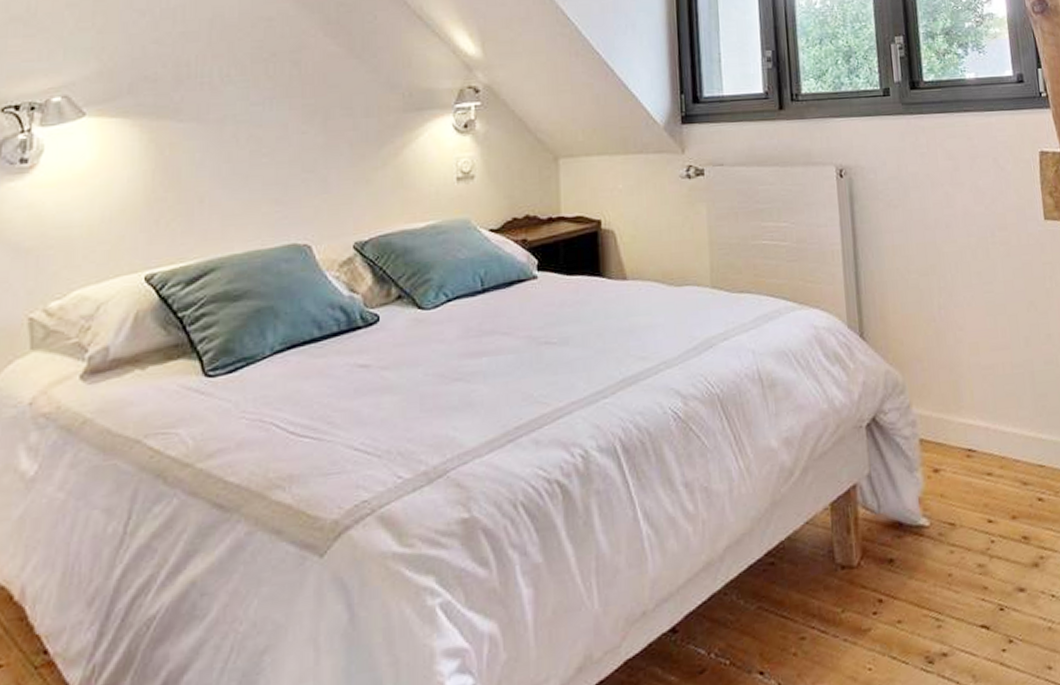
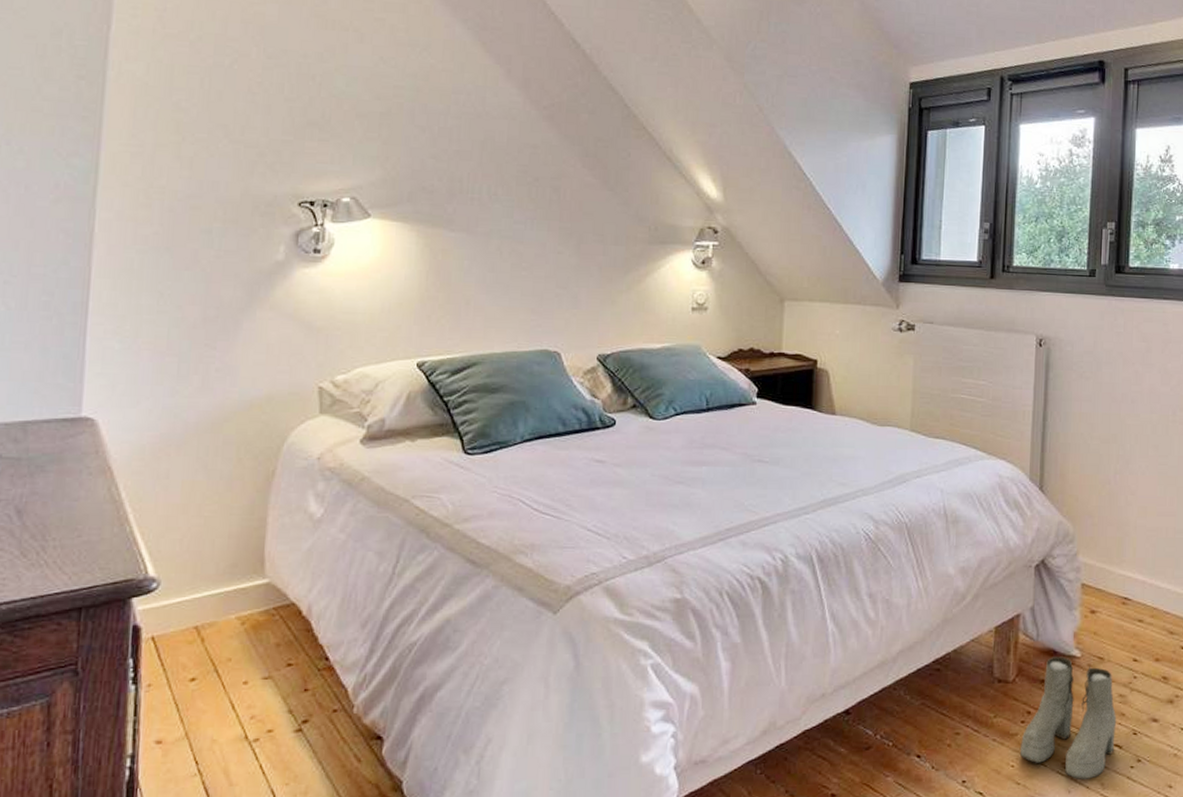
boots: none [875,528,981,675] -> present [1020,657,1117,779]

